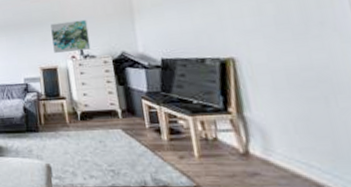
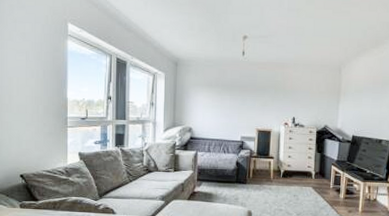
wall art: present [50,19,91,53] -> none [271,91,303,119]

